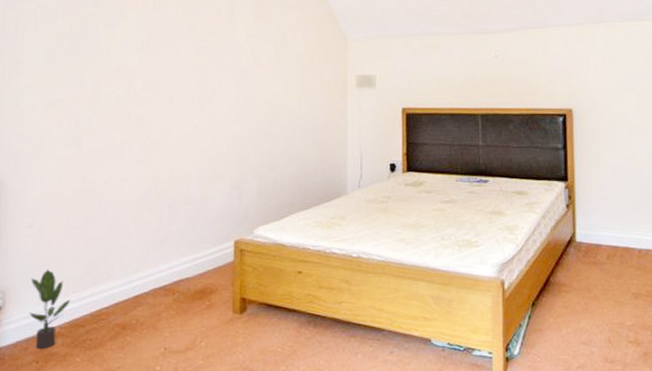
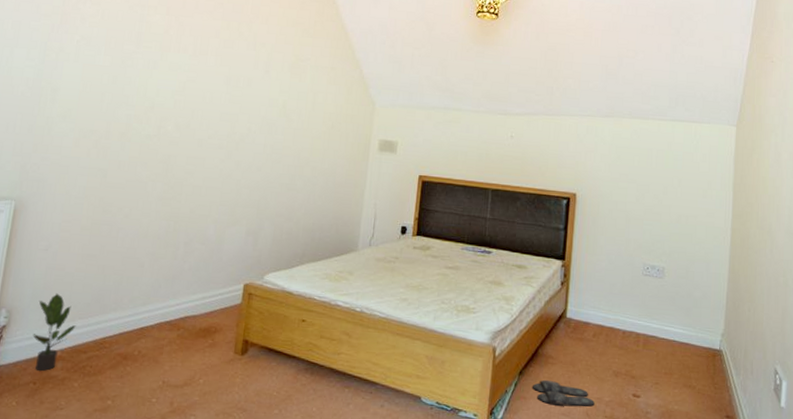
slippers: none [548,309,616,335] -> present [533,379,595,407]

